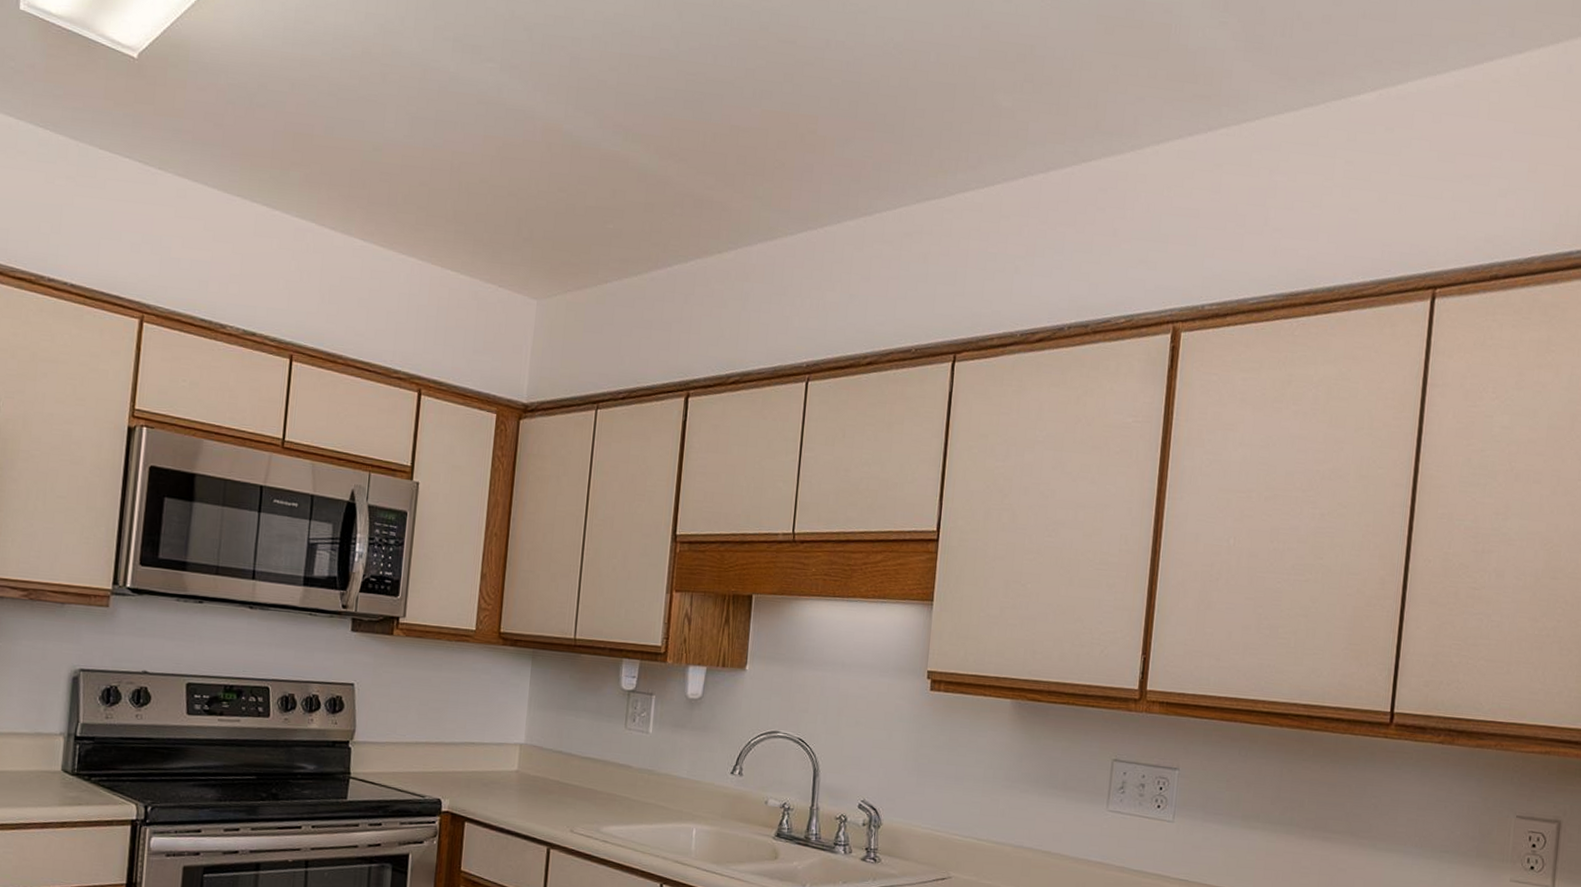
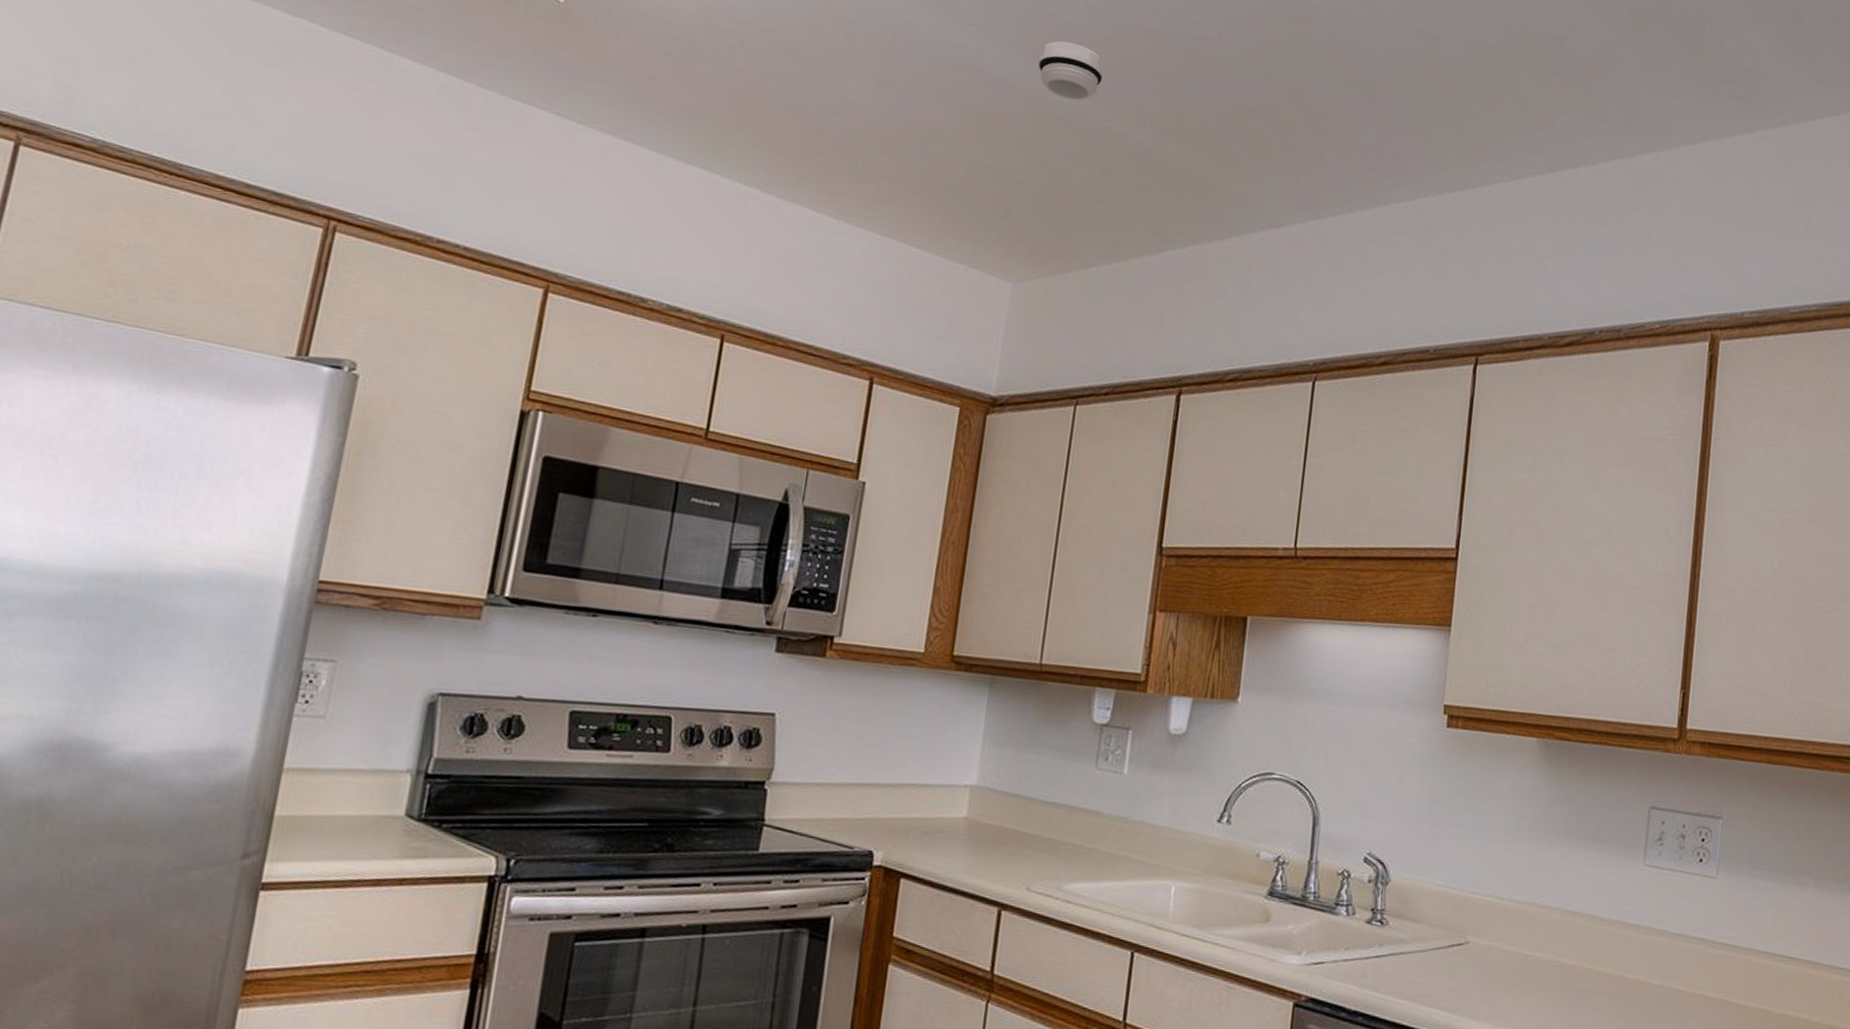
smoke detector: none [551,72,611,128] -> present [1037,41,1104,101]

